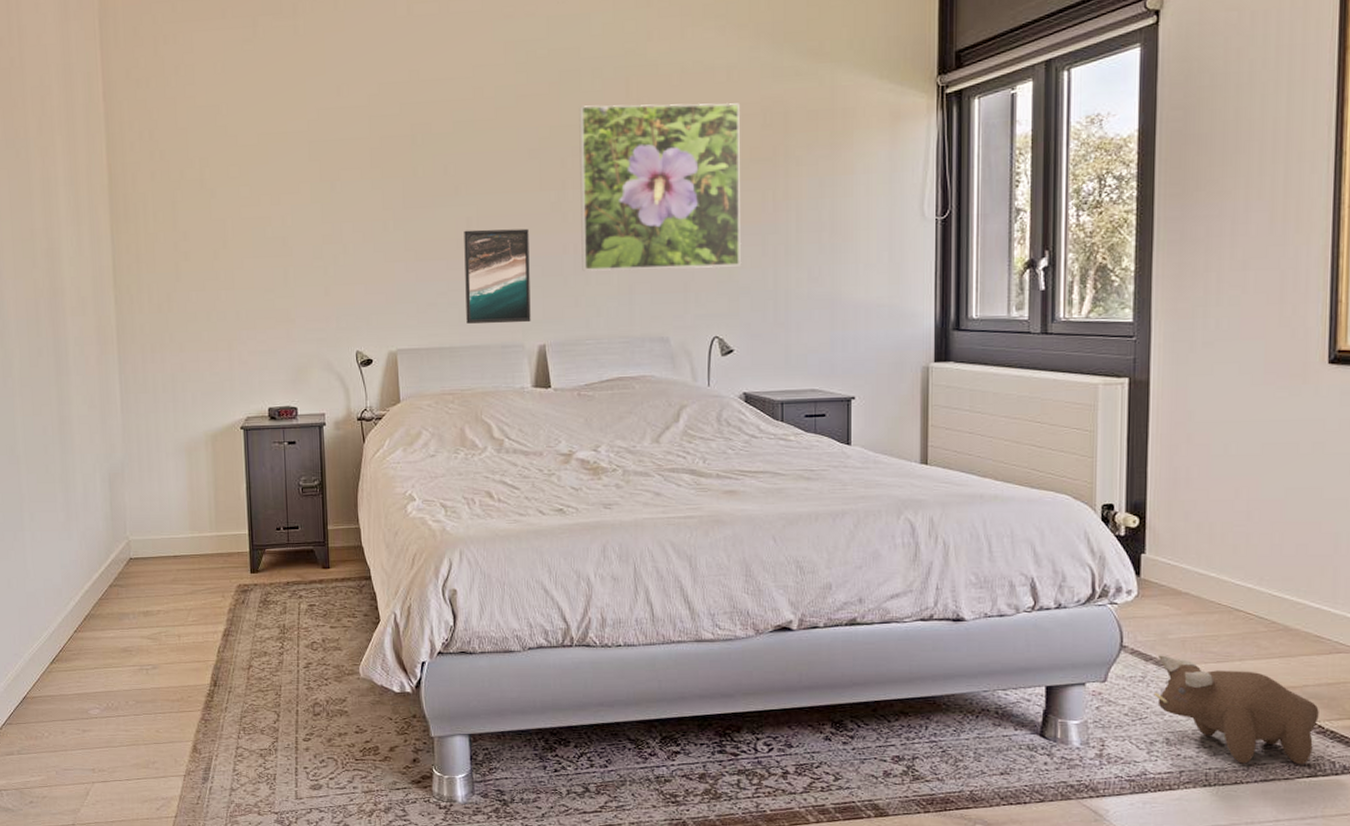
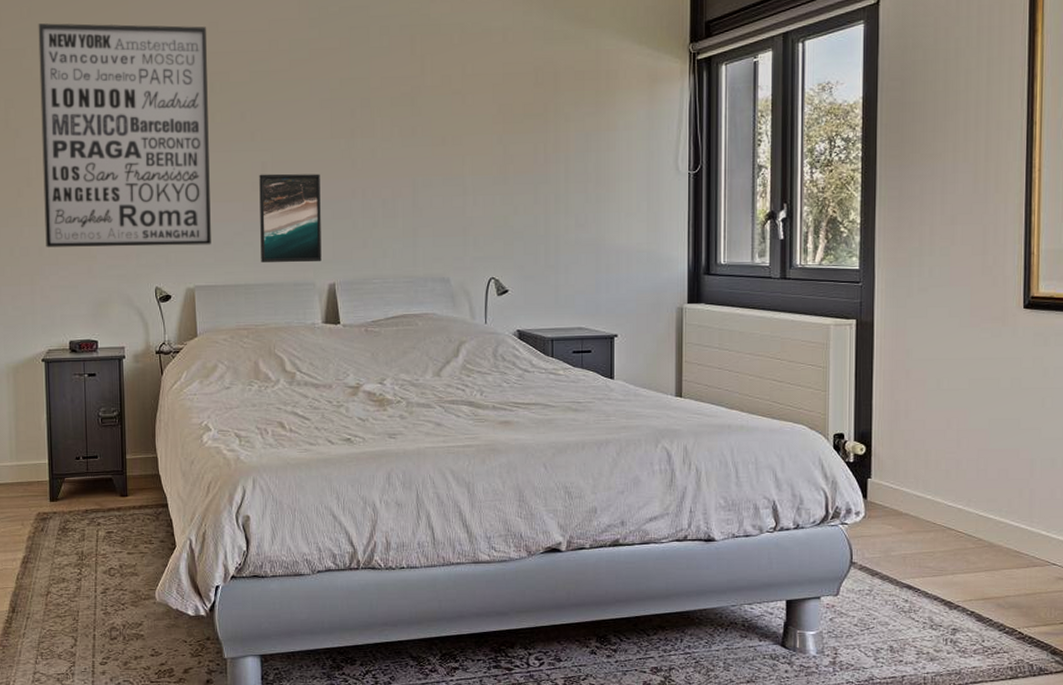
wall art: none [232,75,414,311] -> present [38,23,211,247]
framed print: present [579,103,740,271] -> none [367,60,515,215]
plush toy: present [1153,655,1319,765] -> none [879,570,1019,668]

